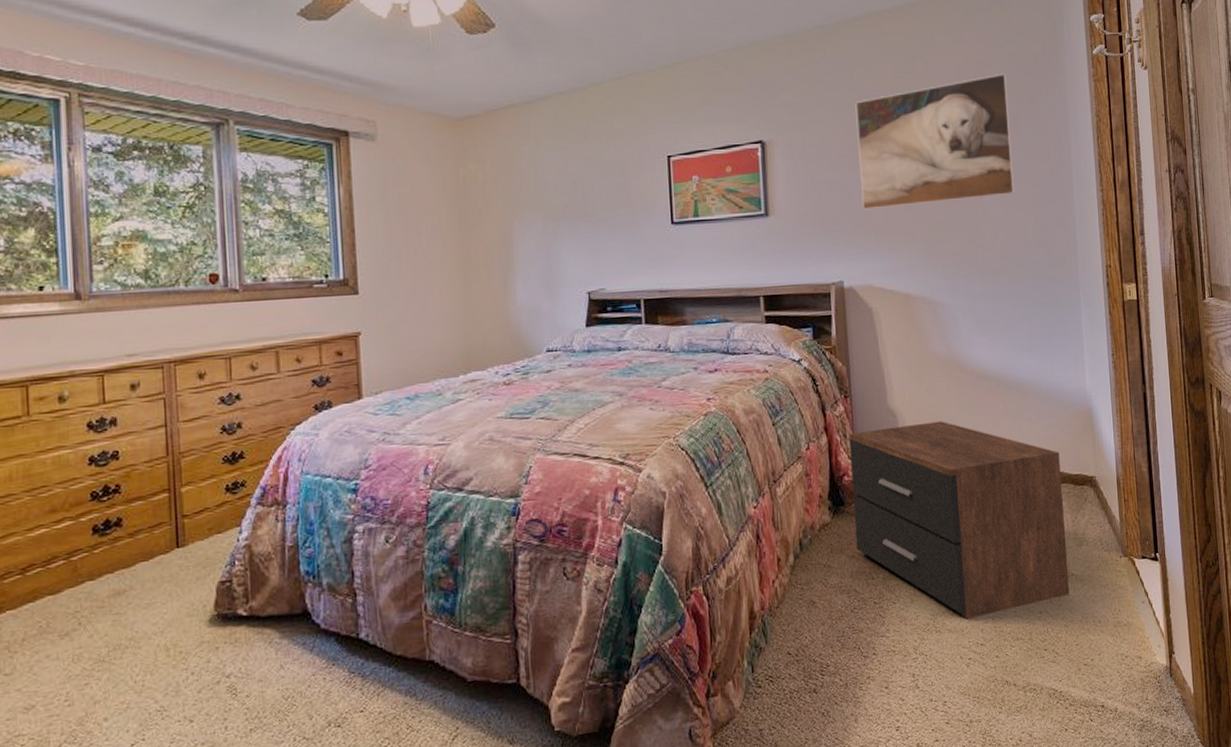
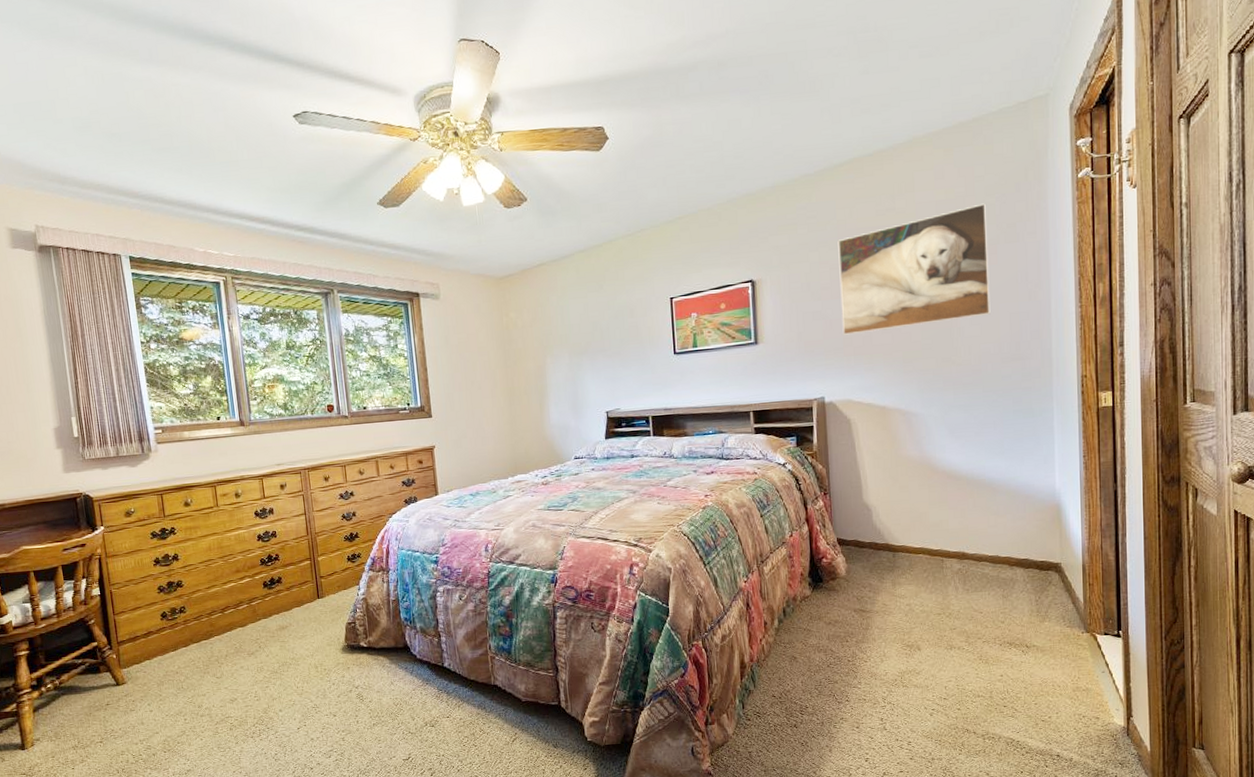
nightstand: present [849,421,1070,619] -> none [828,514,1031,678]

